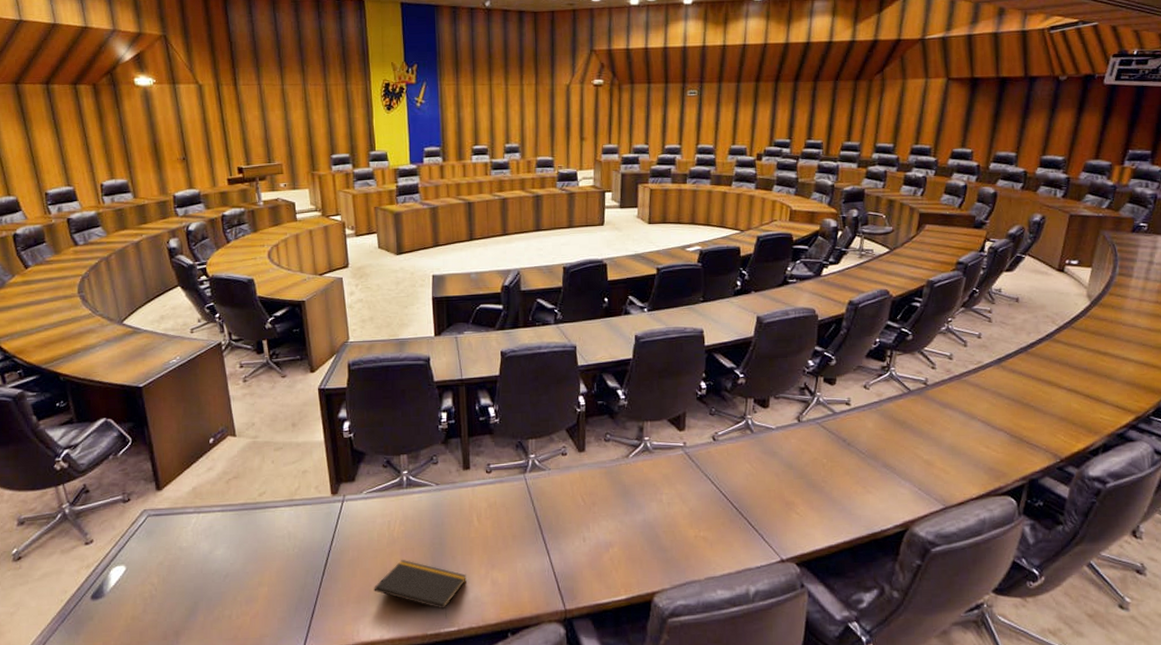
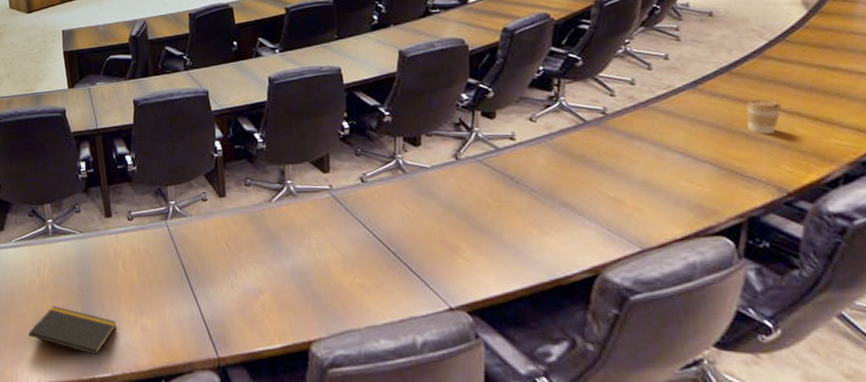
coffee cup: none [1036,377,1063,408] -> present [746,99,782,134]

